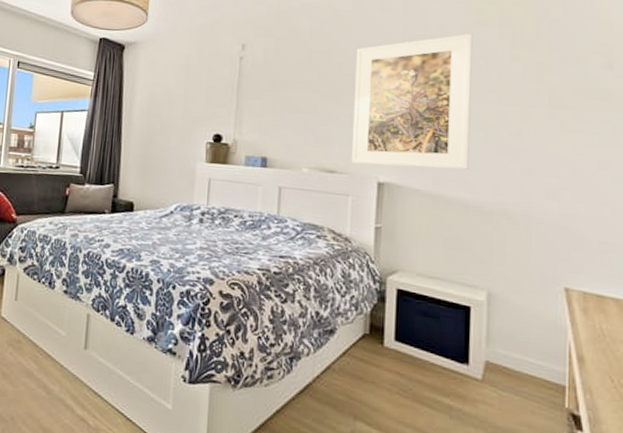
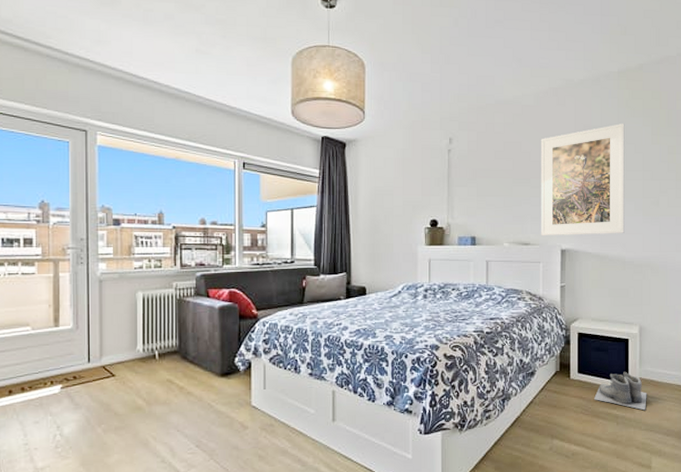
boots: none [417,348,497,407] -> present [594,371,647,411]

